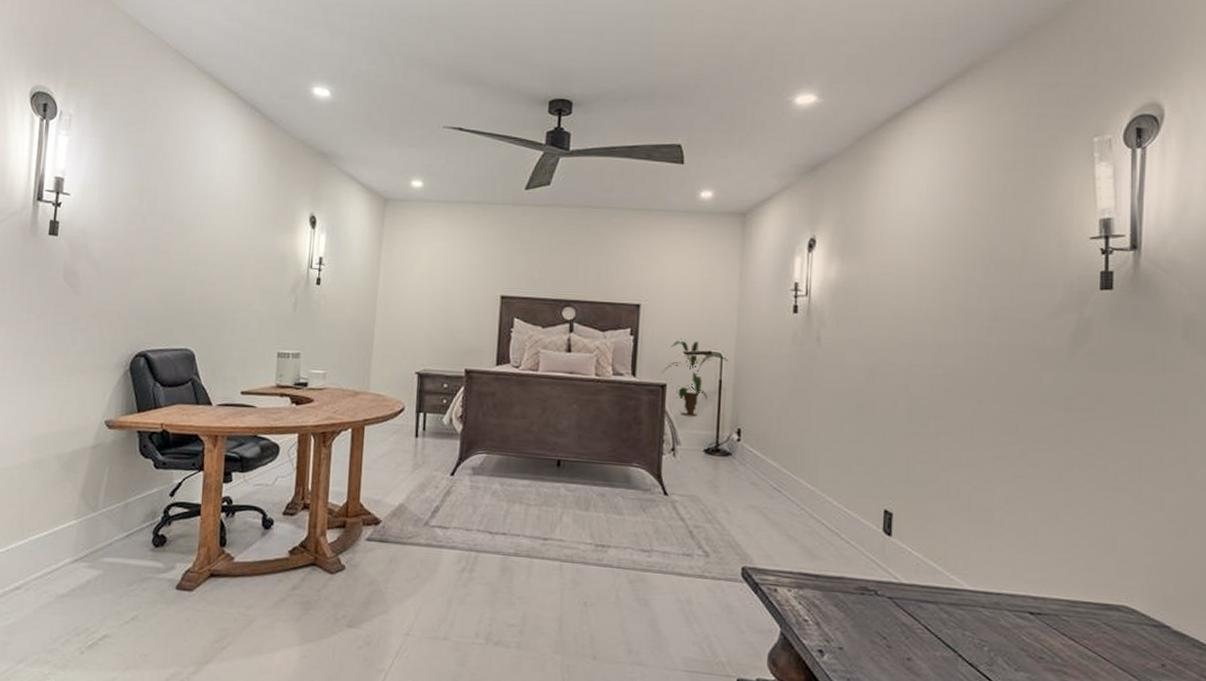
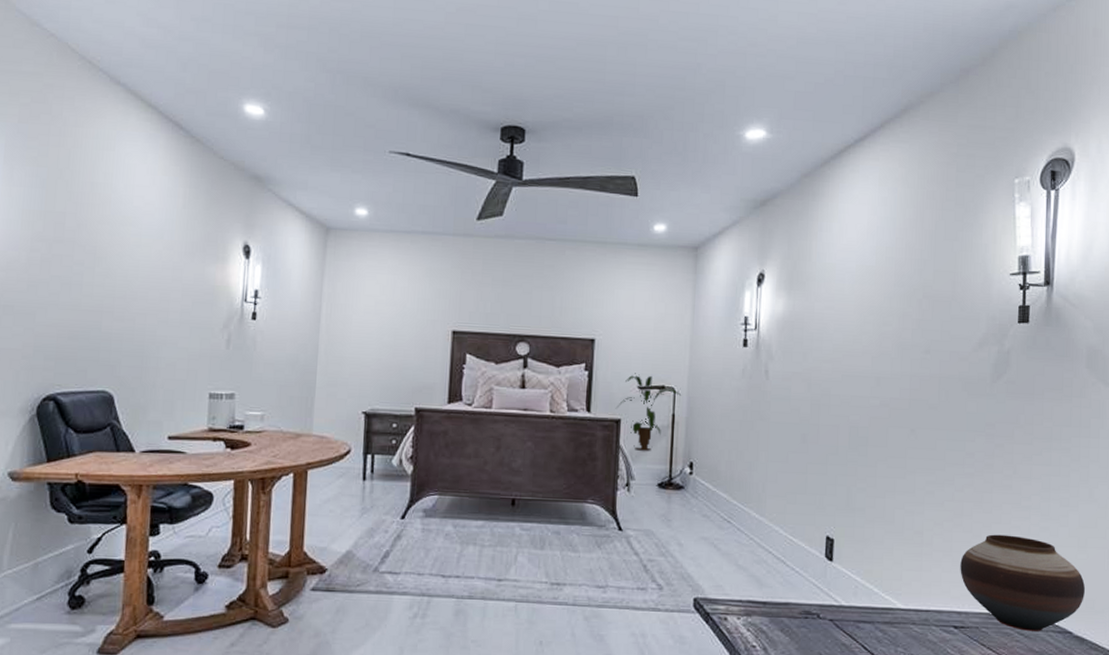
vase: none [1036,515,1185,624] -> present [960,534,1085,631]

